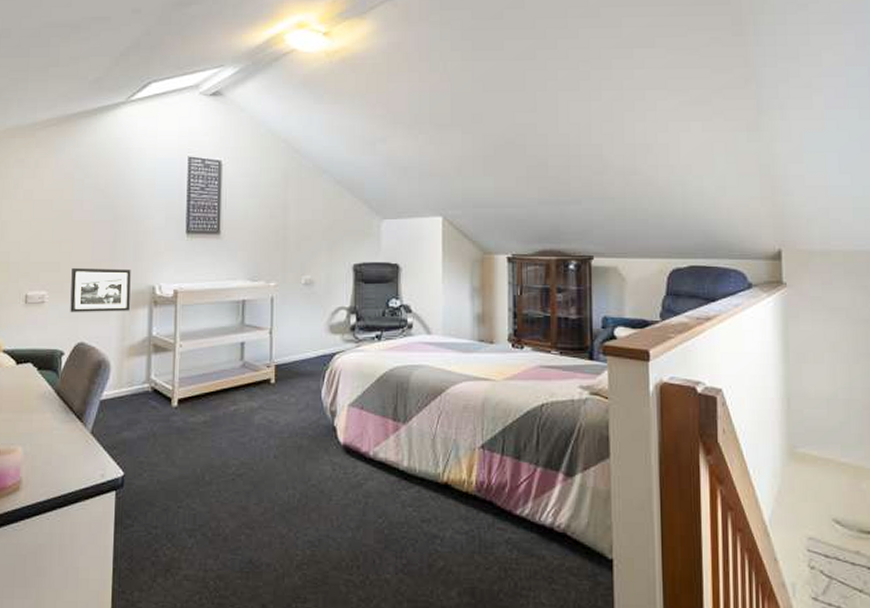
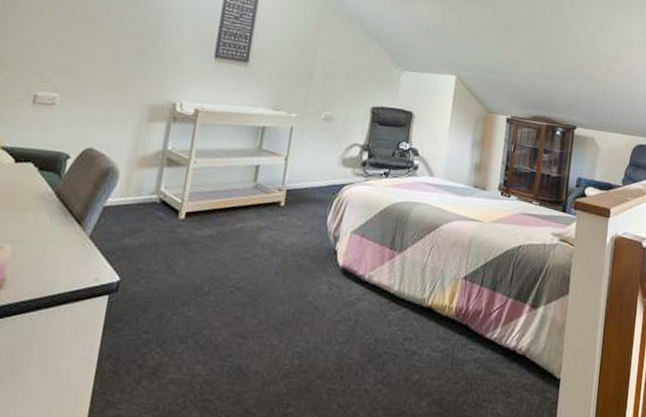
picture frame: present [70,268,131,312] -> none [82,75,153,123]

